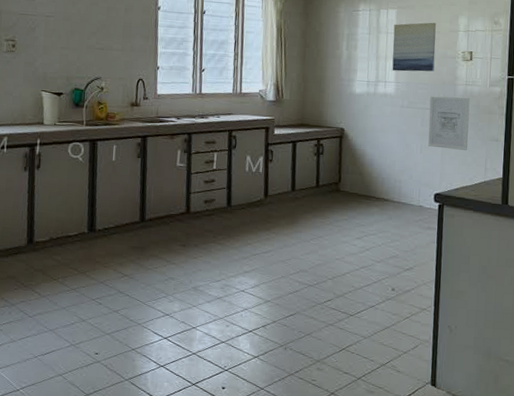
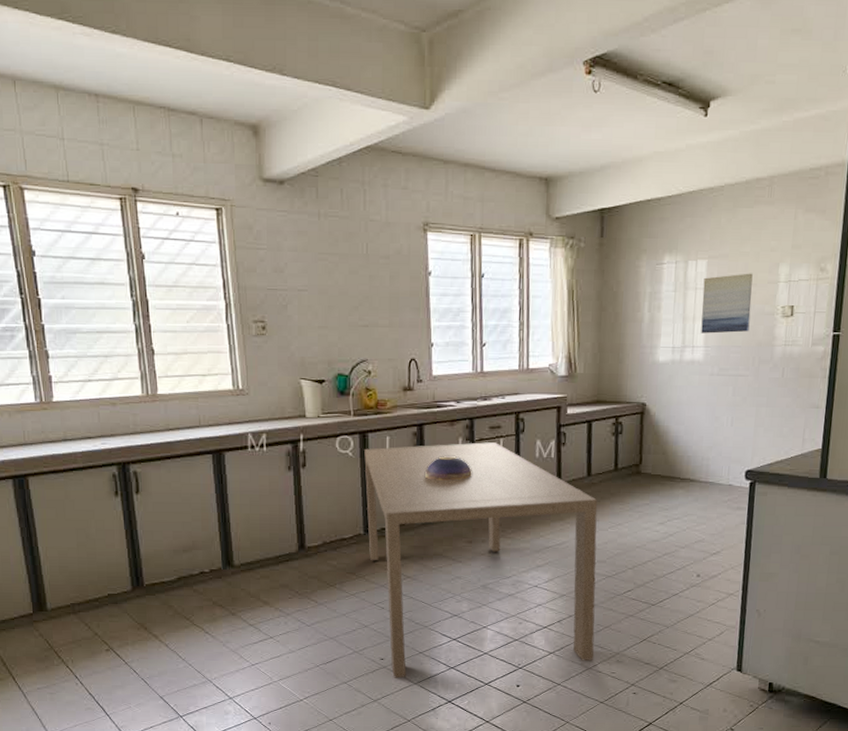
dining table: none [91,155,301,374] -> present [364,442,598,678]
decorative bowl: none [146,165,188,188] -> present [425,456,472,481]
wall art: present [428,96,470,150] -> none [740,359,789,420]

